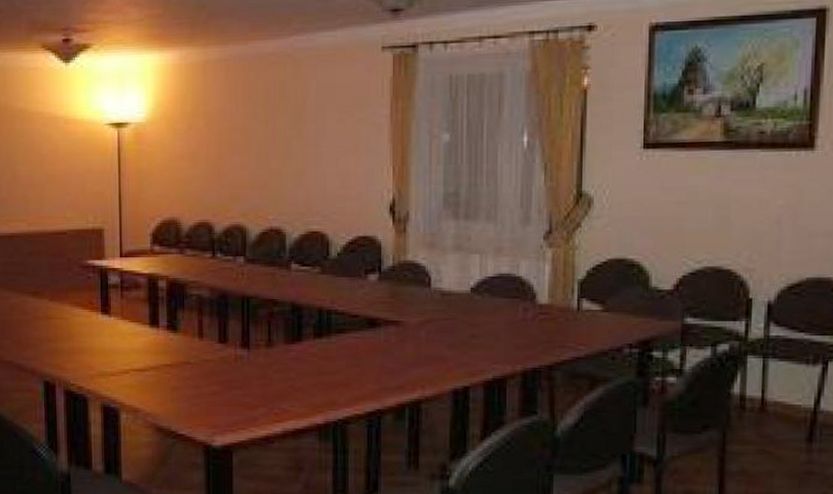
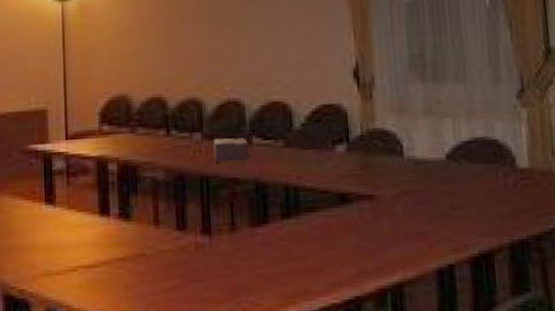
tissue box: none [255,263,287,285] -> present [213,138,249,163]

